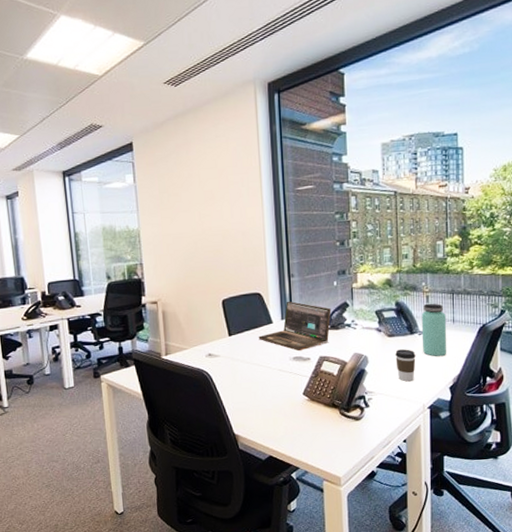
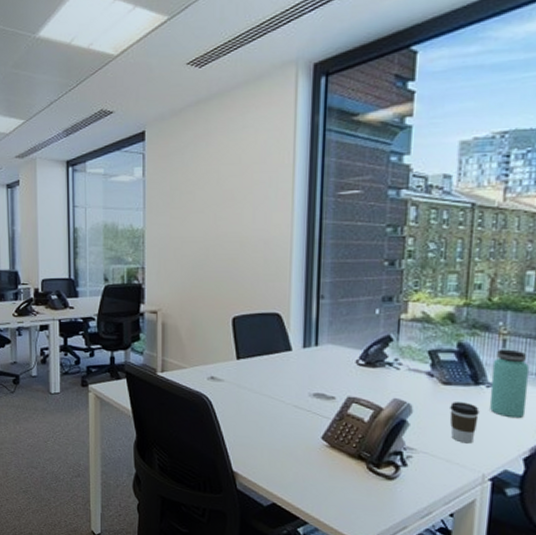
laptop: present [258,301,331,352] -> none [272,326,369,388]

